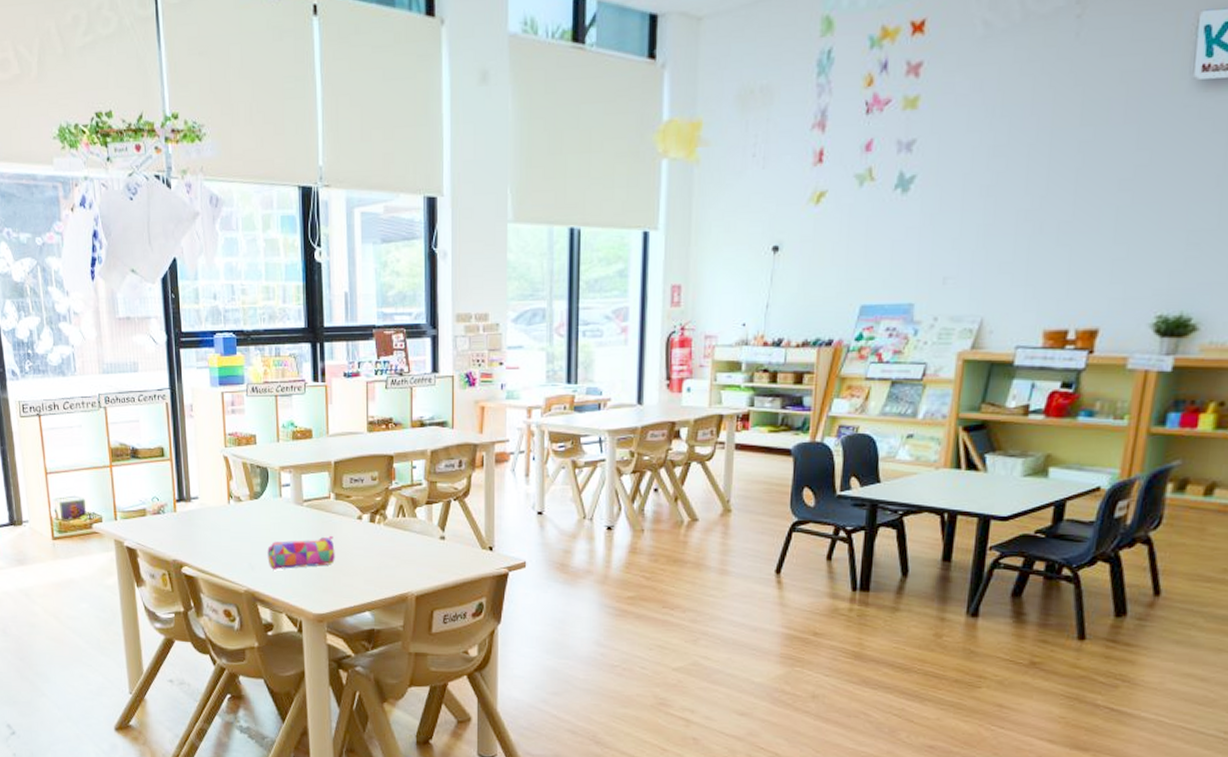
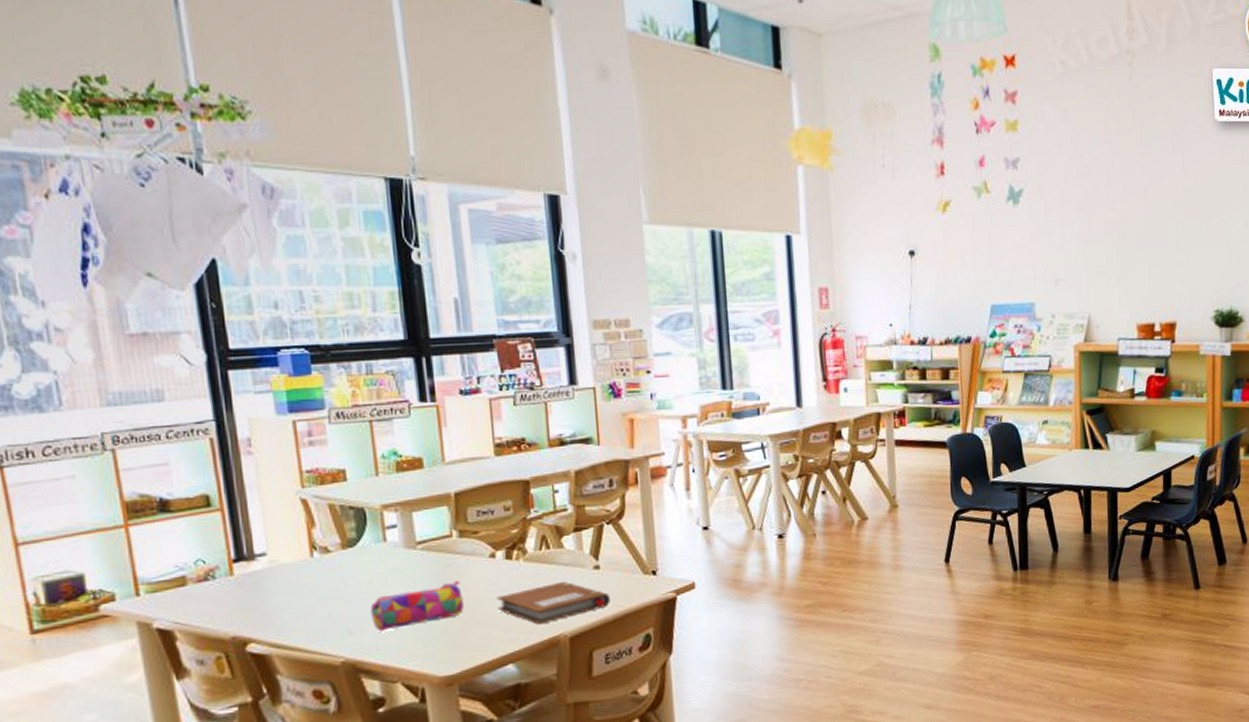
notebook: none [361,546,451,582] -> present [497,581,610,625]

